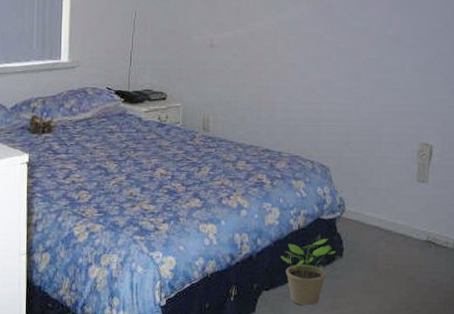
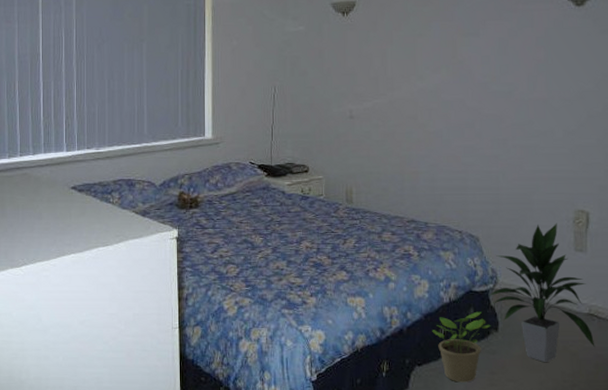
indoor plant: none [336,155,431,287] -> present [489,223,595,363]

